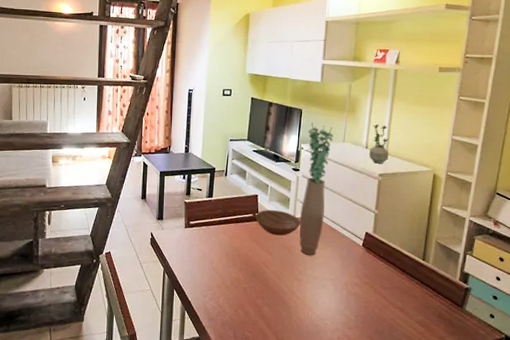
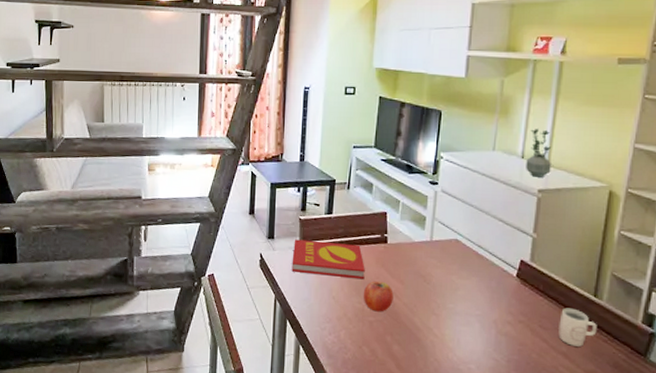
book: none [178,220,240,253] -> present [291,239,365,280]
fruit: none [238,253,264,280] -> present [363,281,394,312]
bowl: present [256,210,300,236] -> none [384,230,439,262]
vase: present [299,122,333,255] -> none [437,126,481,286]
mug: none [396,270,425,302] -> present [558,308,597,347]

